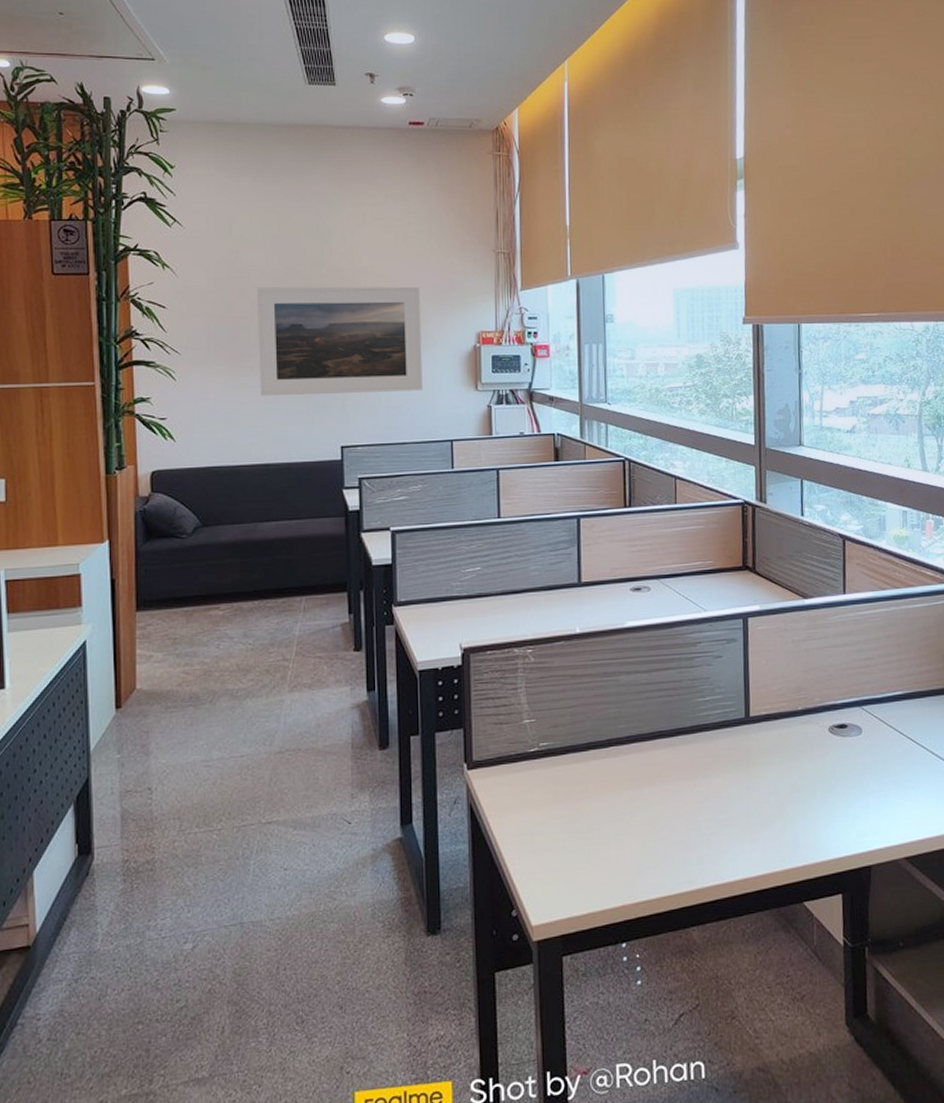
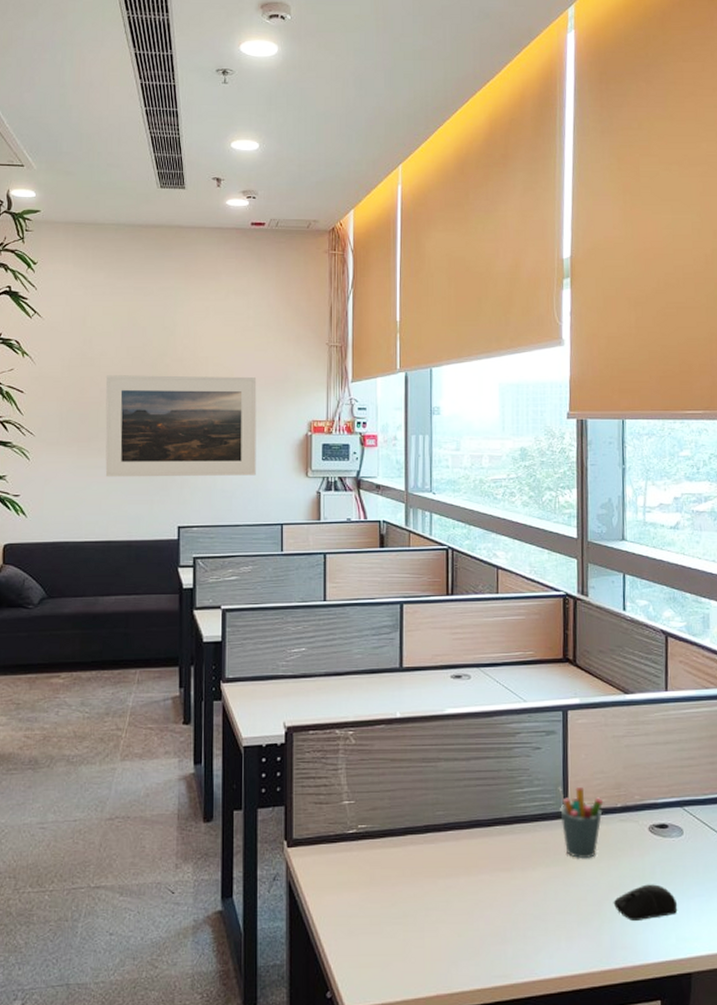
pen holder: none [739,693,785,764] -> present [558,787,604,859]
computer mouse: none [795,783,858,819] -> present [613,884,678,920]

